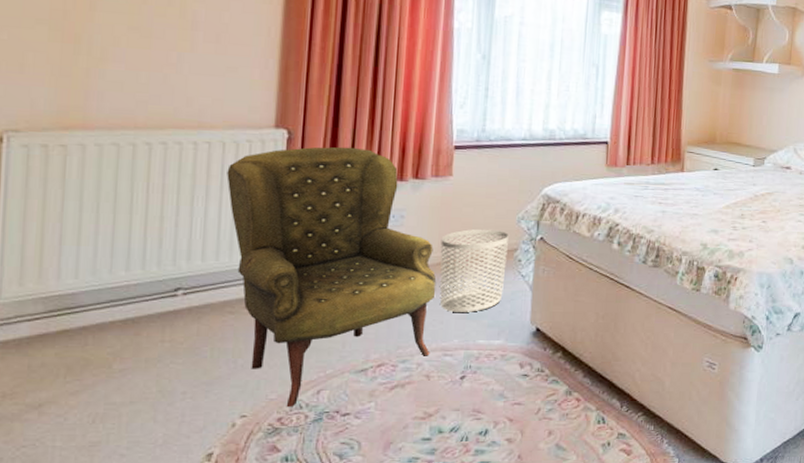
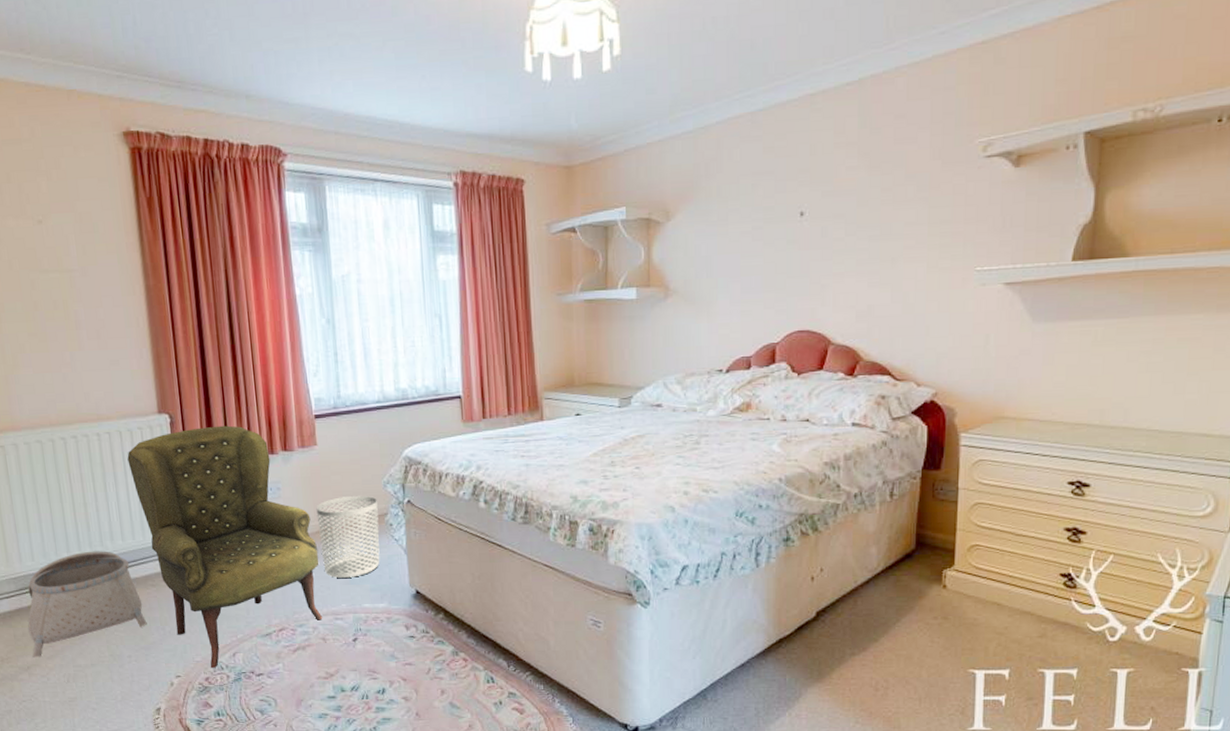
basket: none [49,270,215,393] -> present [28,551,147,657]

